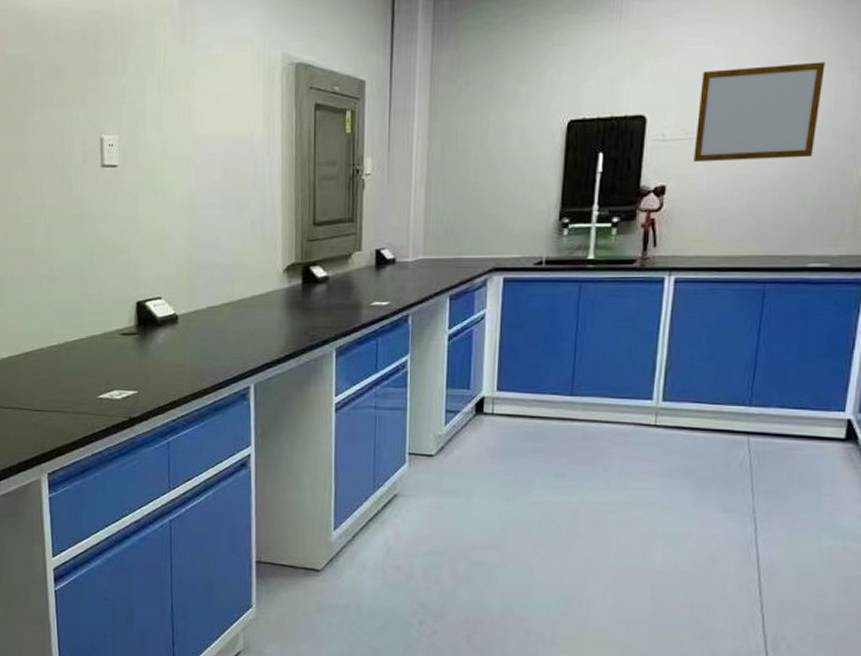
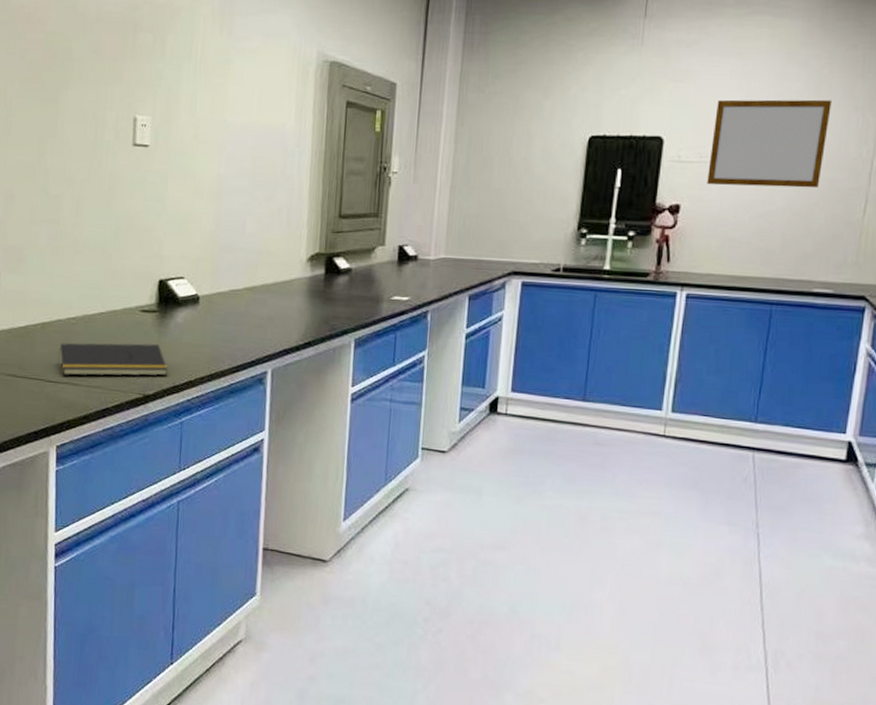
notepad: none [43,367,152,403] -> present [58,343,168,377]

